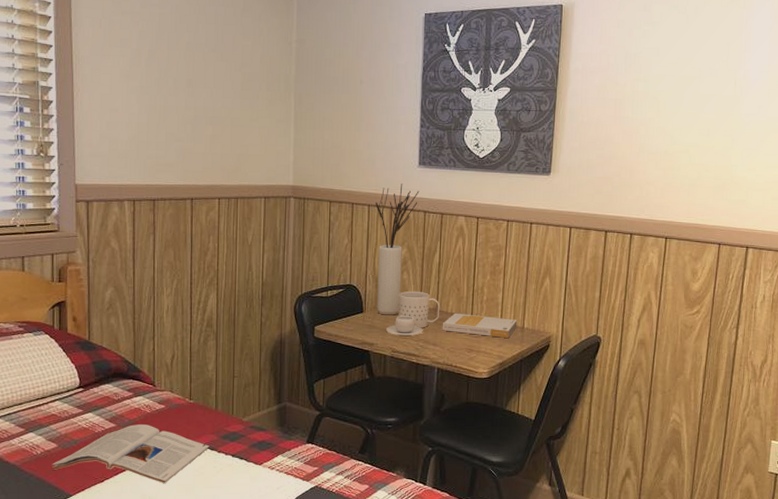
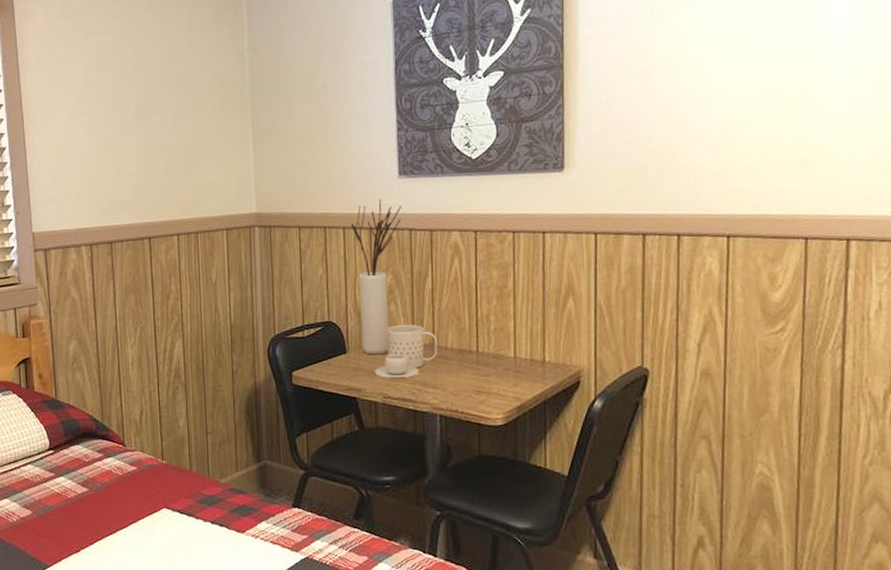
magazine: present [52,424,210,483] -> none [28,488,186,553]
book: present [442,313,518,339] -> none [441,347,536,376]

